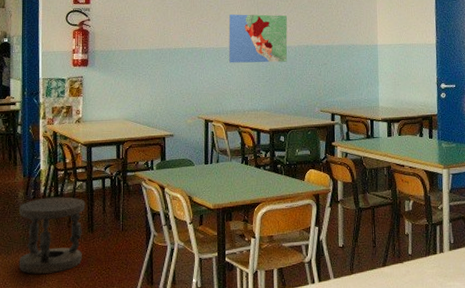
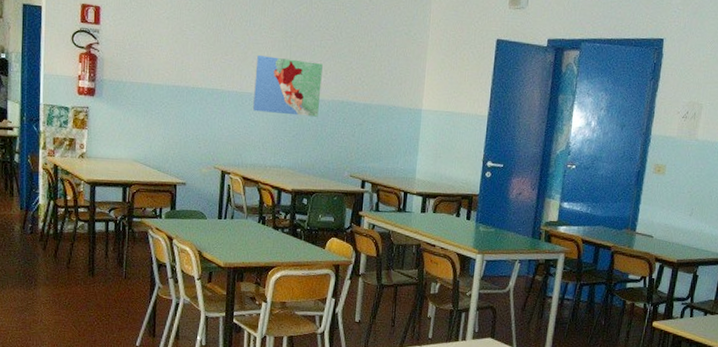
stool: present [19,197,86,274] -> none [14,234,87,313]

